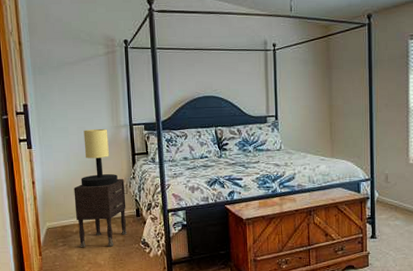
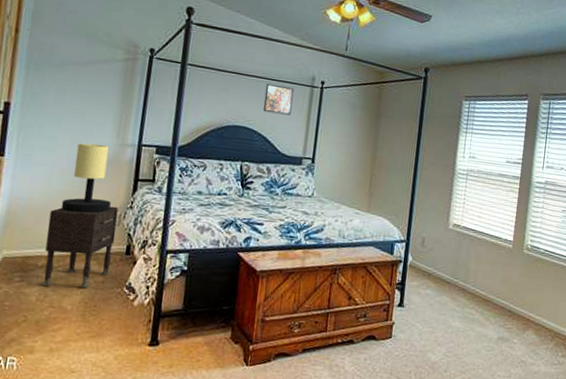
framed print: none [225,54,251,80] -> present [263,83,294,115]

